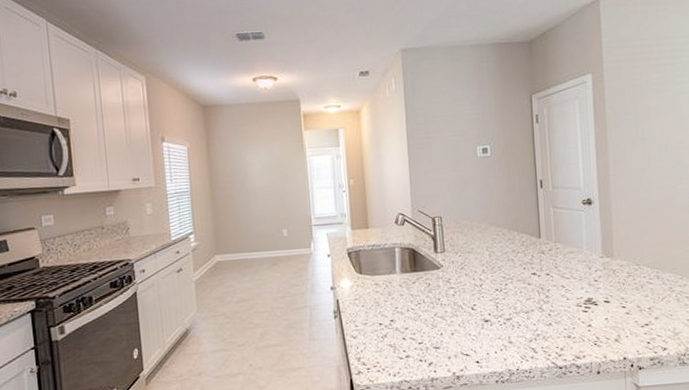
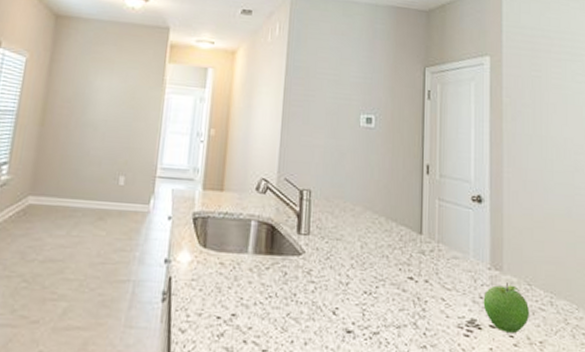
fruit: none [597,266,639,305] -> present [483,283,530,333]

